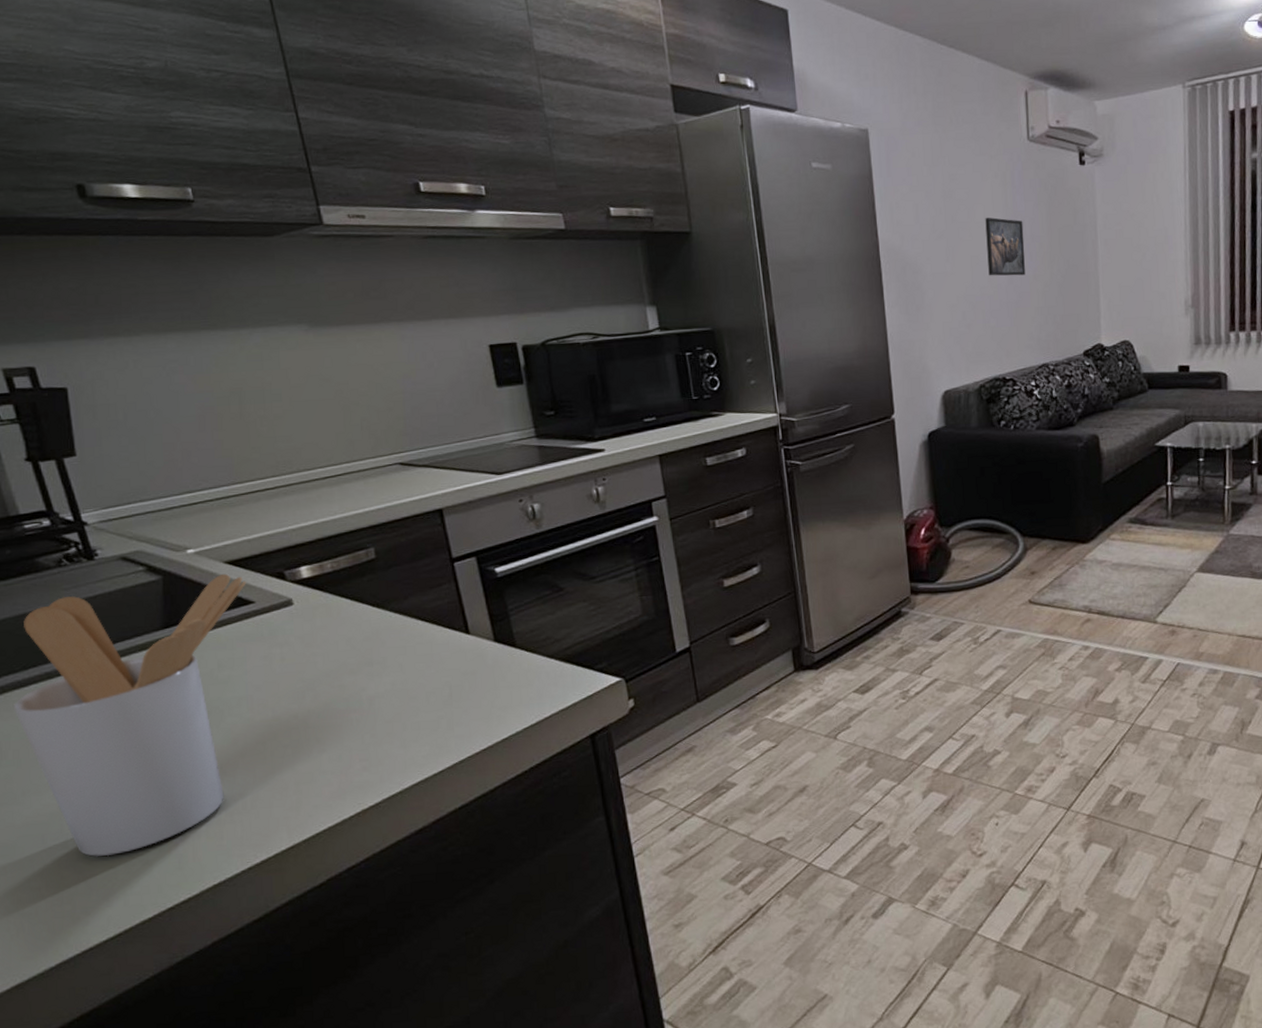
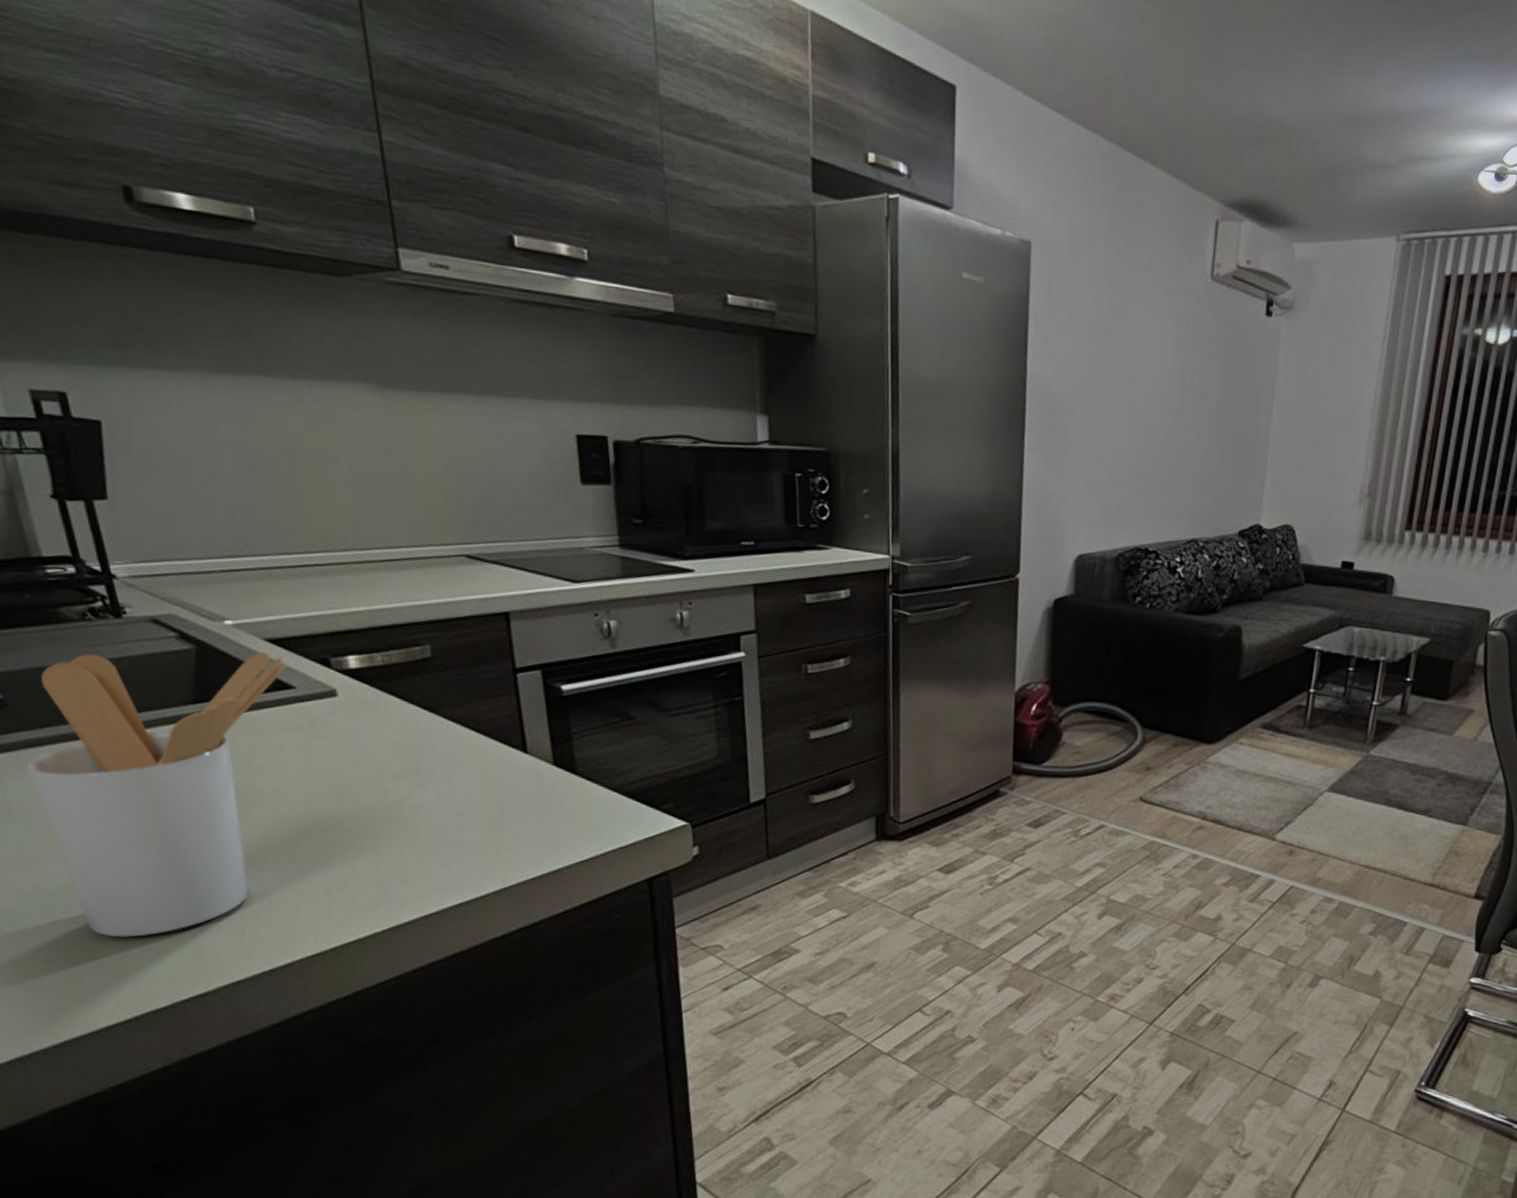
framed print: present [985,217,1025,276] -> none [1145,363,1193,436]

